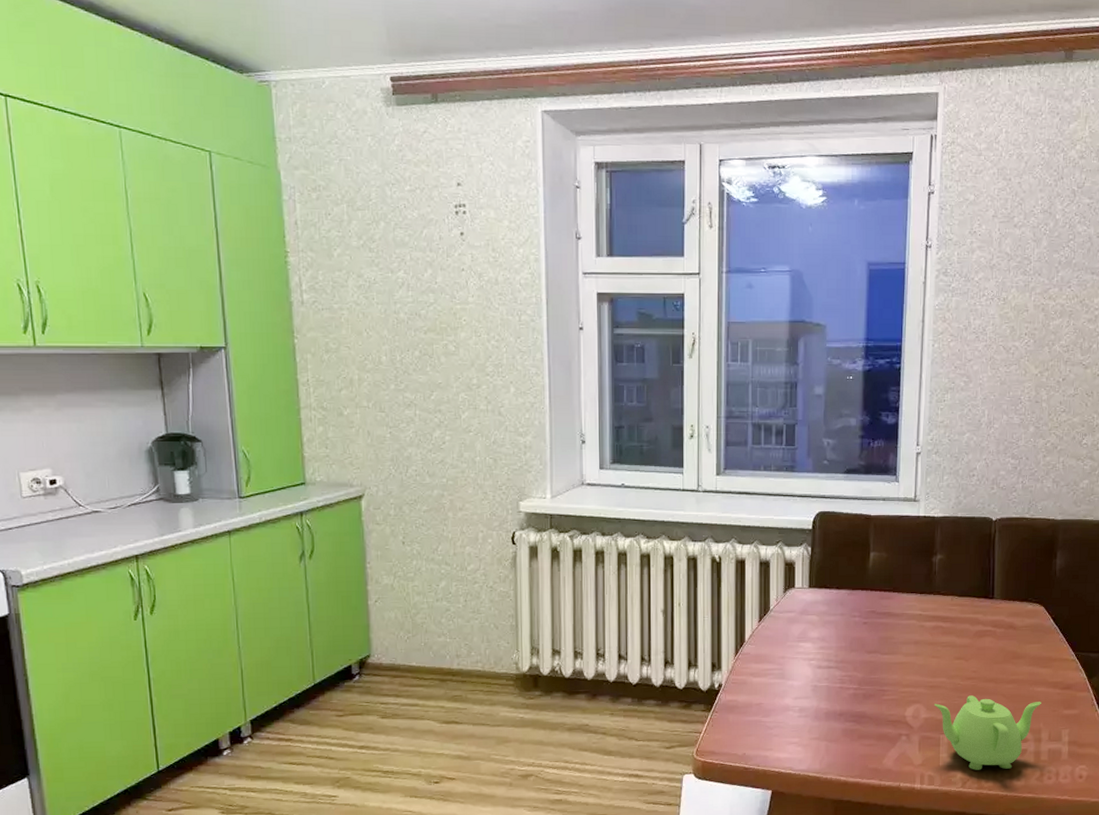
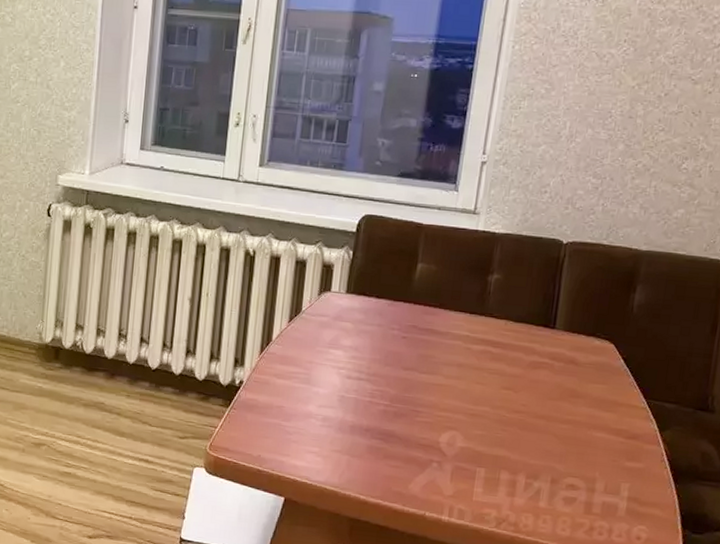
teapot: present [933,695,1041,770] -> none [472,430,600,516]

